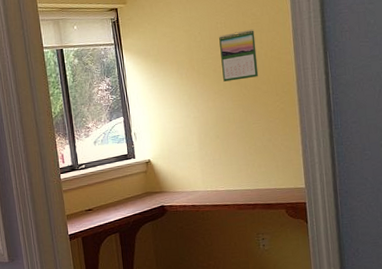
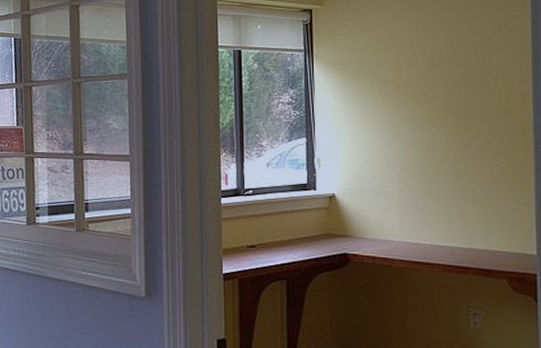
calendar: present [219,29,259,82] -> none [436,49,484,109]

